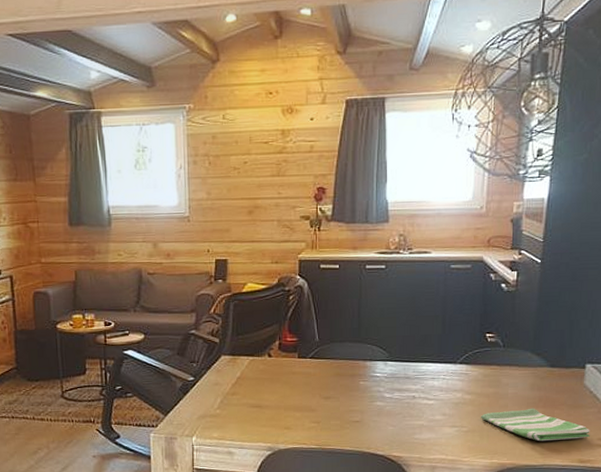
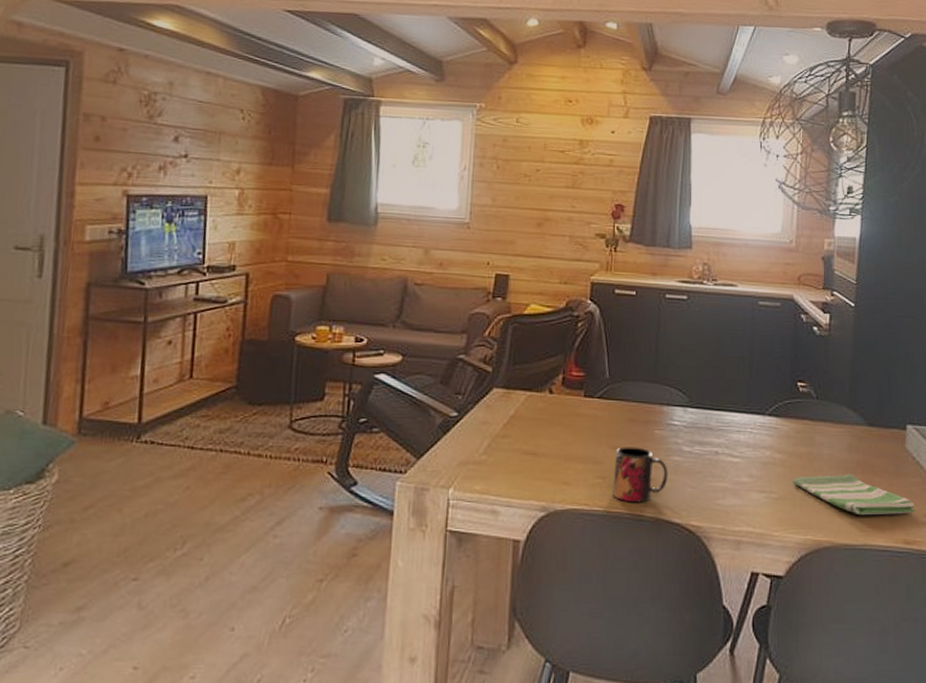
mug: none [326,396,373,441] -> present [613,446,669,503]

